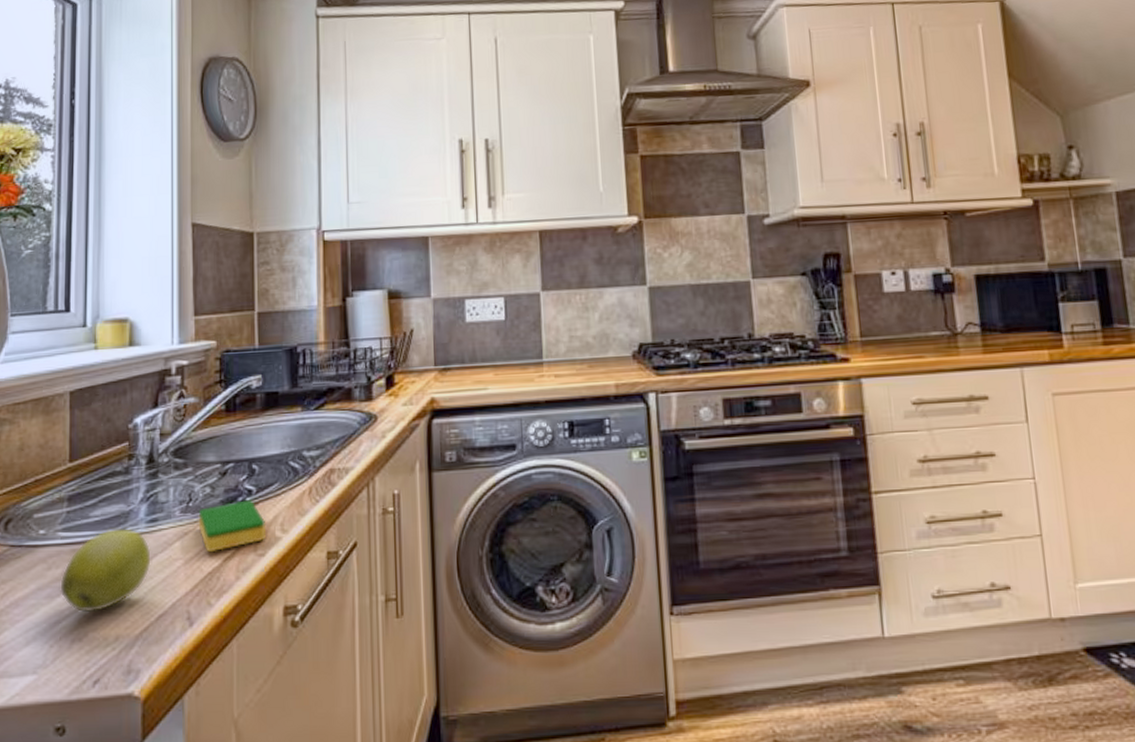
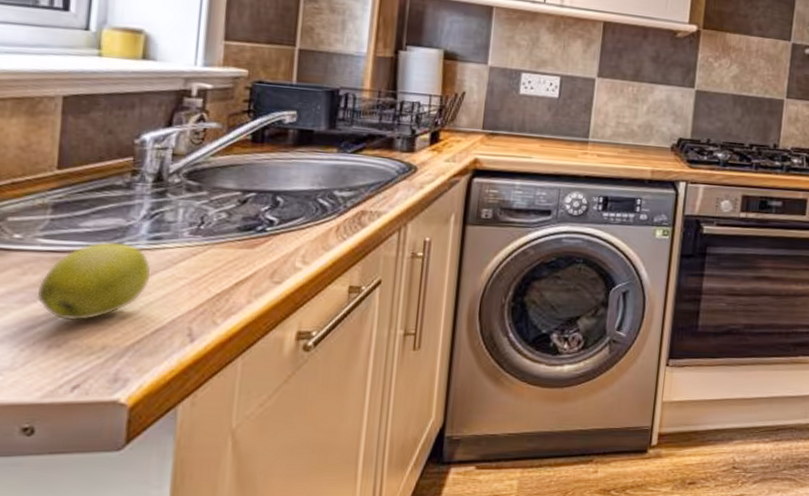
dish sponge: present [198,499,265,553] -> none [209,229,285,276]

